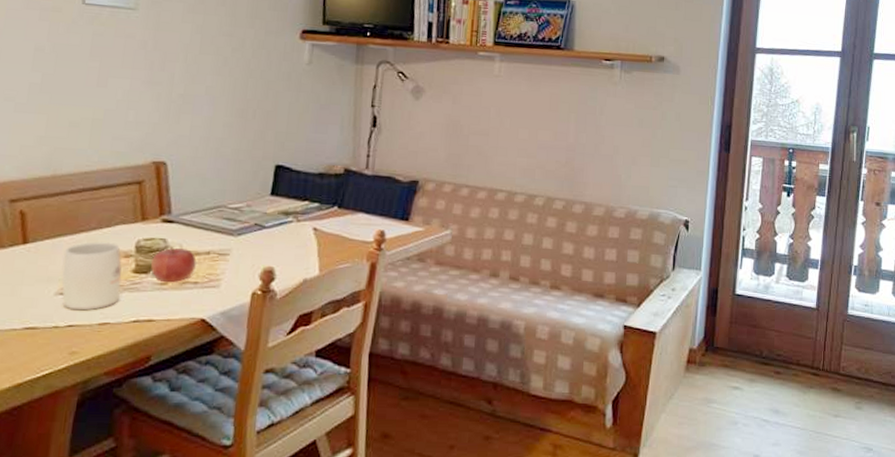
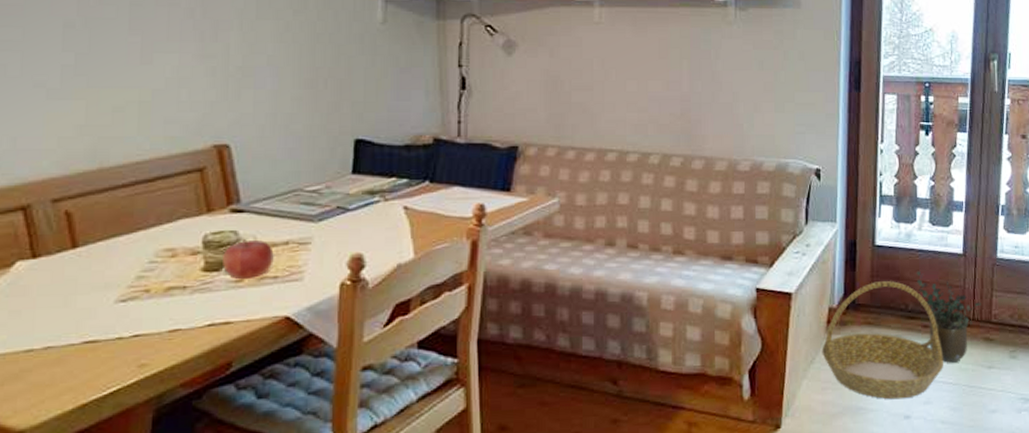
mug: present [61,242,122,311] -> none [120,239,191,318]
basket: none [680,328,794,439] -> present [822,281,944,400]
potted plant: none [771,321,831,409] -> present [916,271,981,363]

